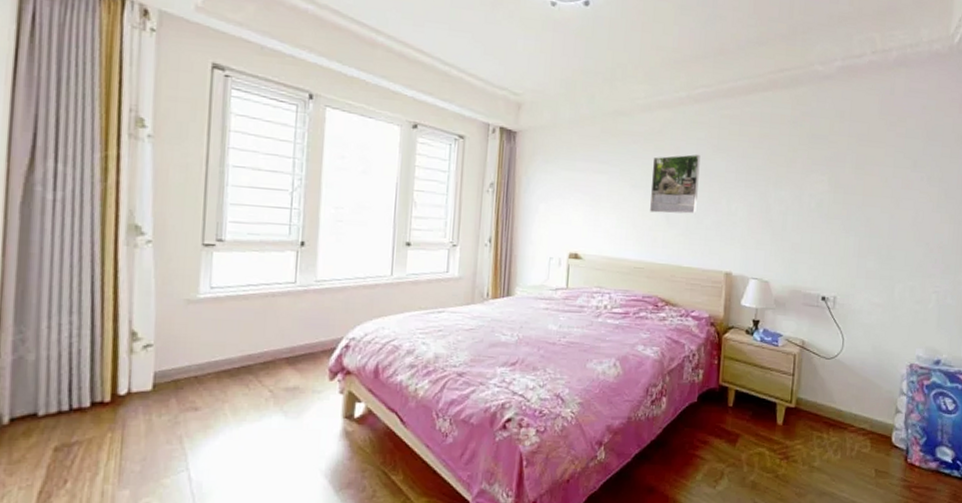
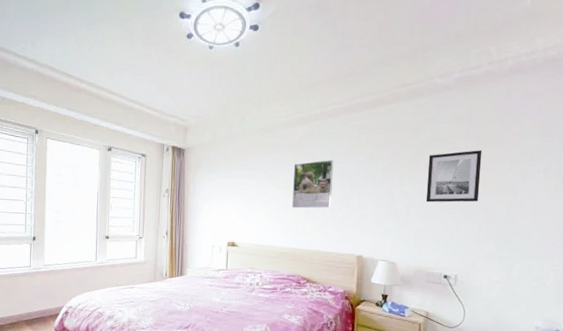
wall art: none [803,151,865,212] -> present [425,150,482,203]

